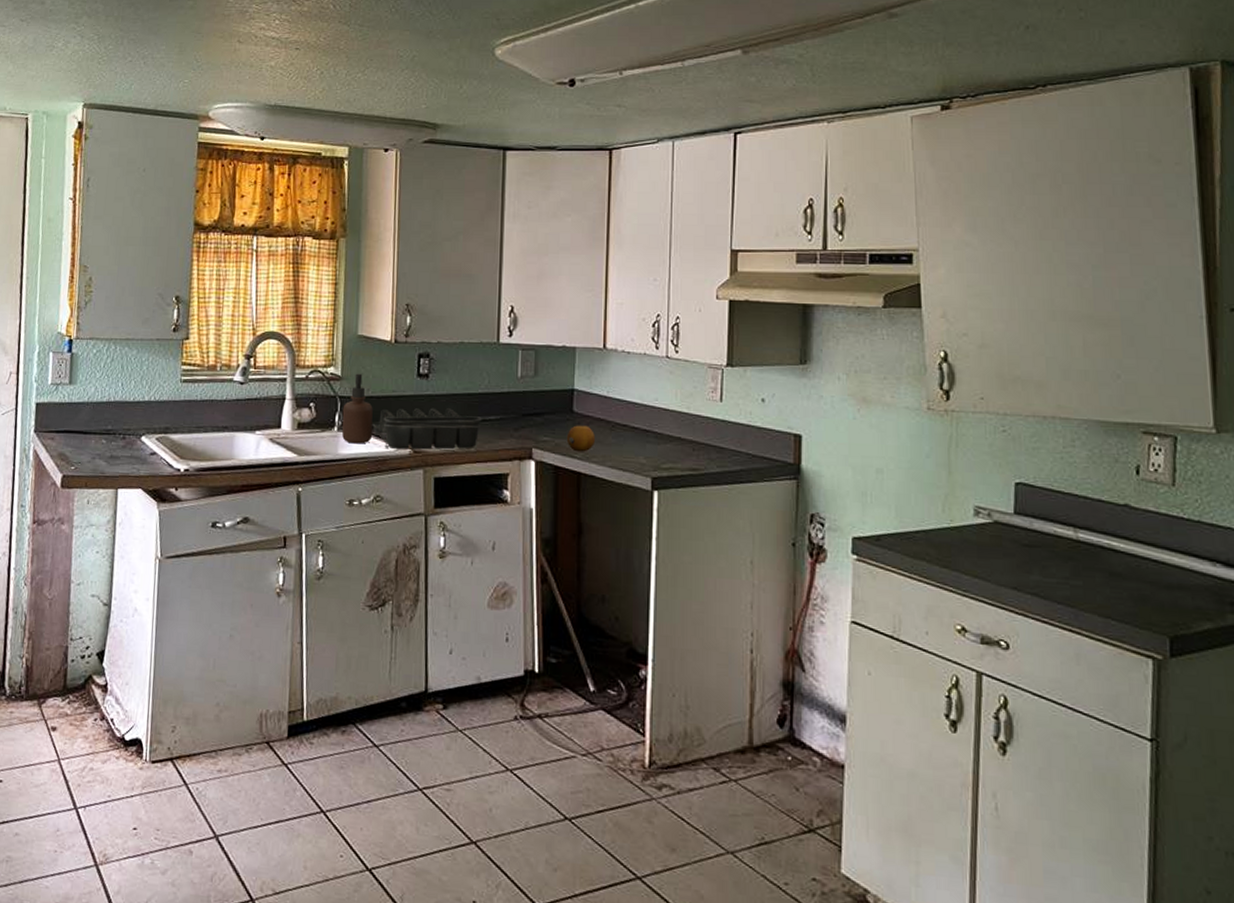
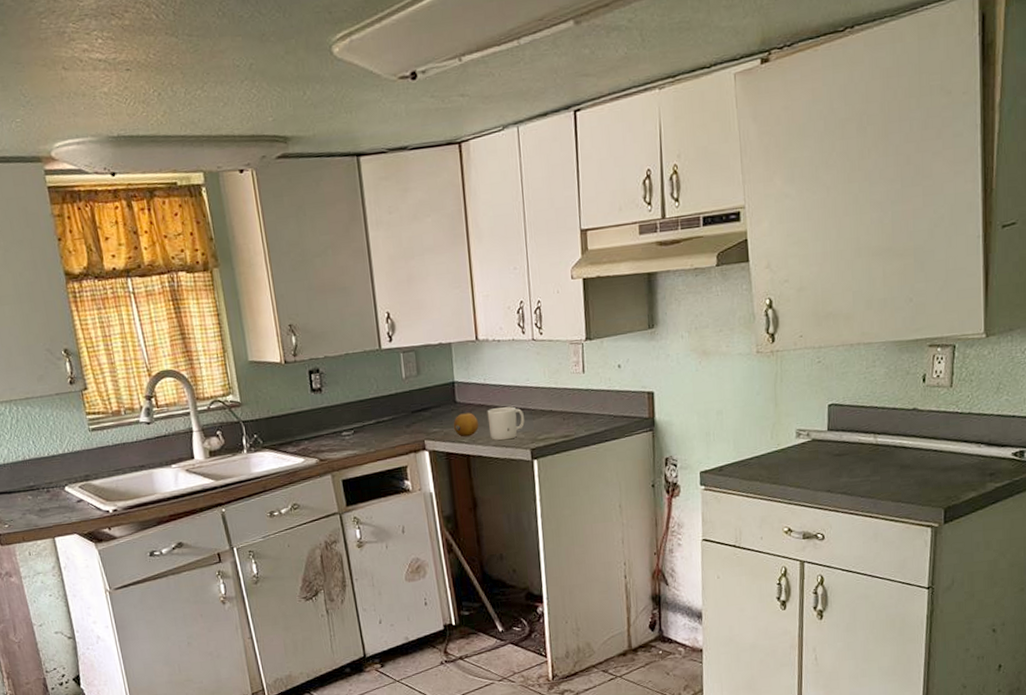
soap dispenser: present [341,373,373,444] -> none [247,397,280,463]
dish rack: present [372,408,482,451] -> none [278,416,376,462]
mug: none [606,425,649,463] -> present [487,406,525,441]

